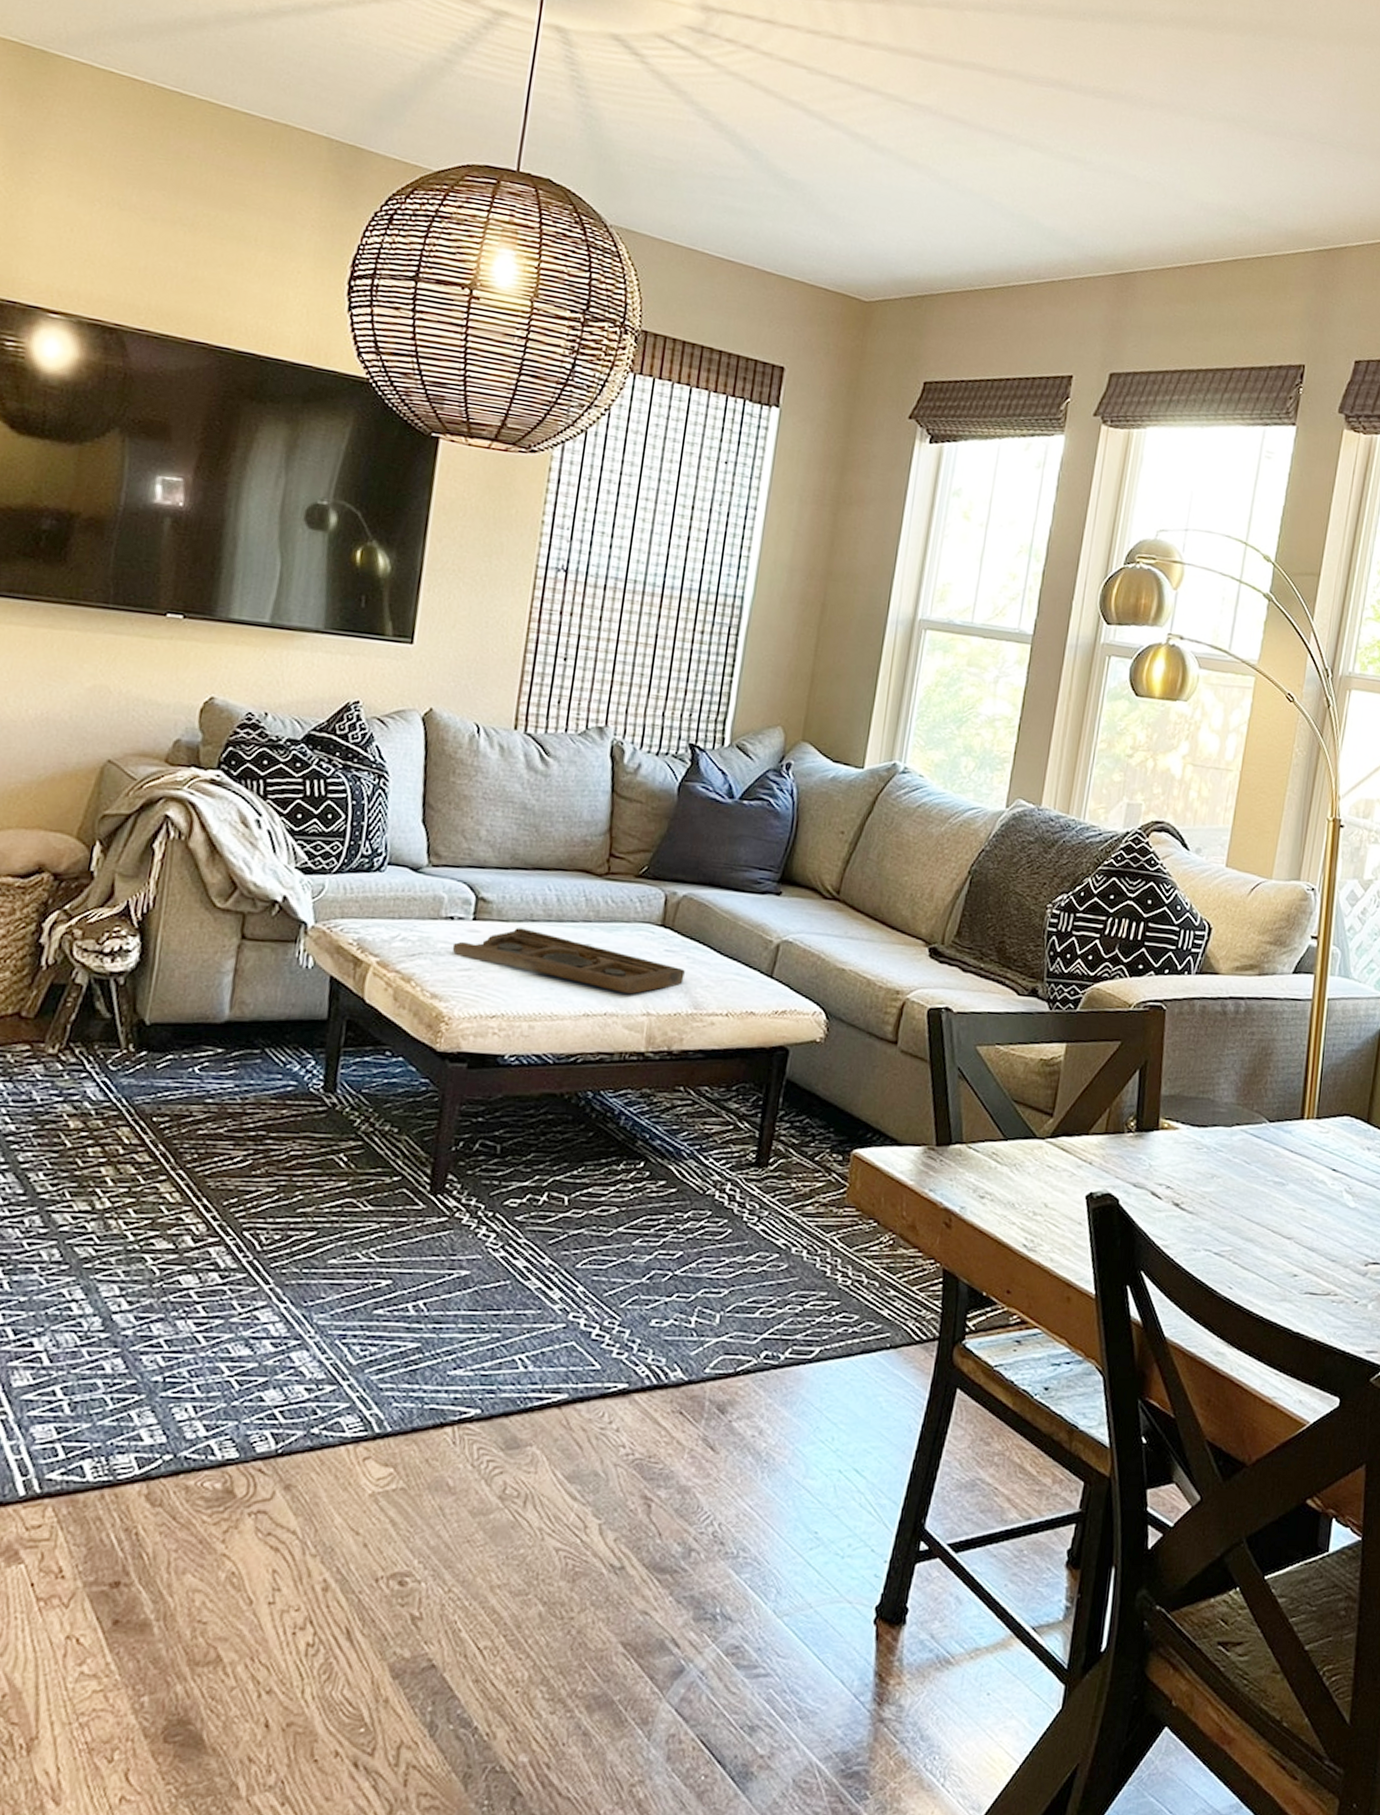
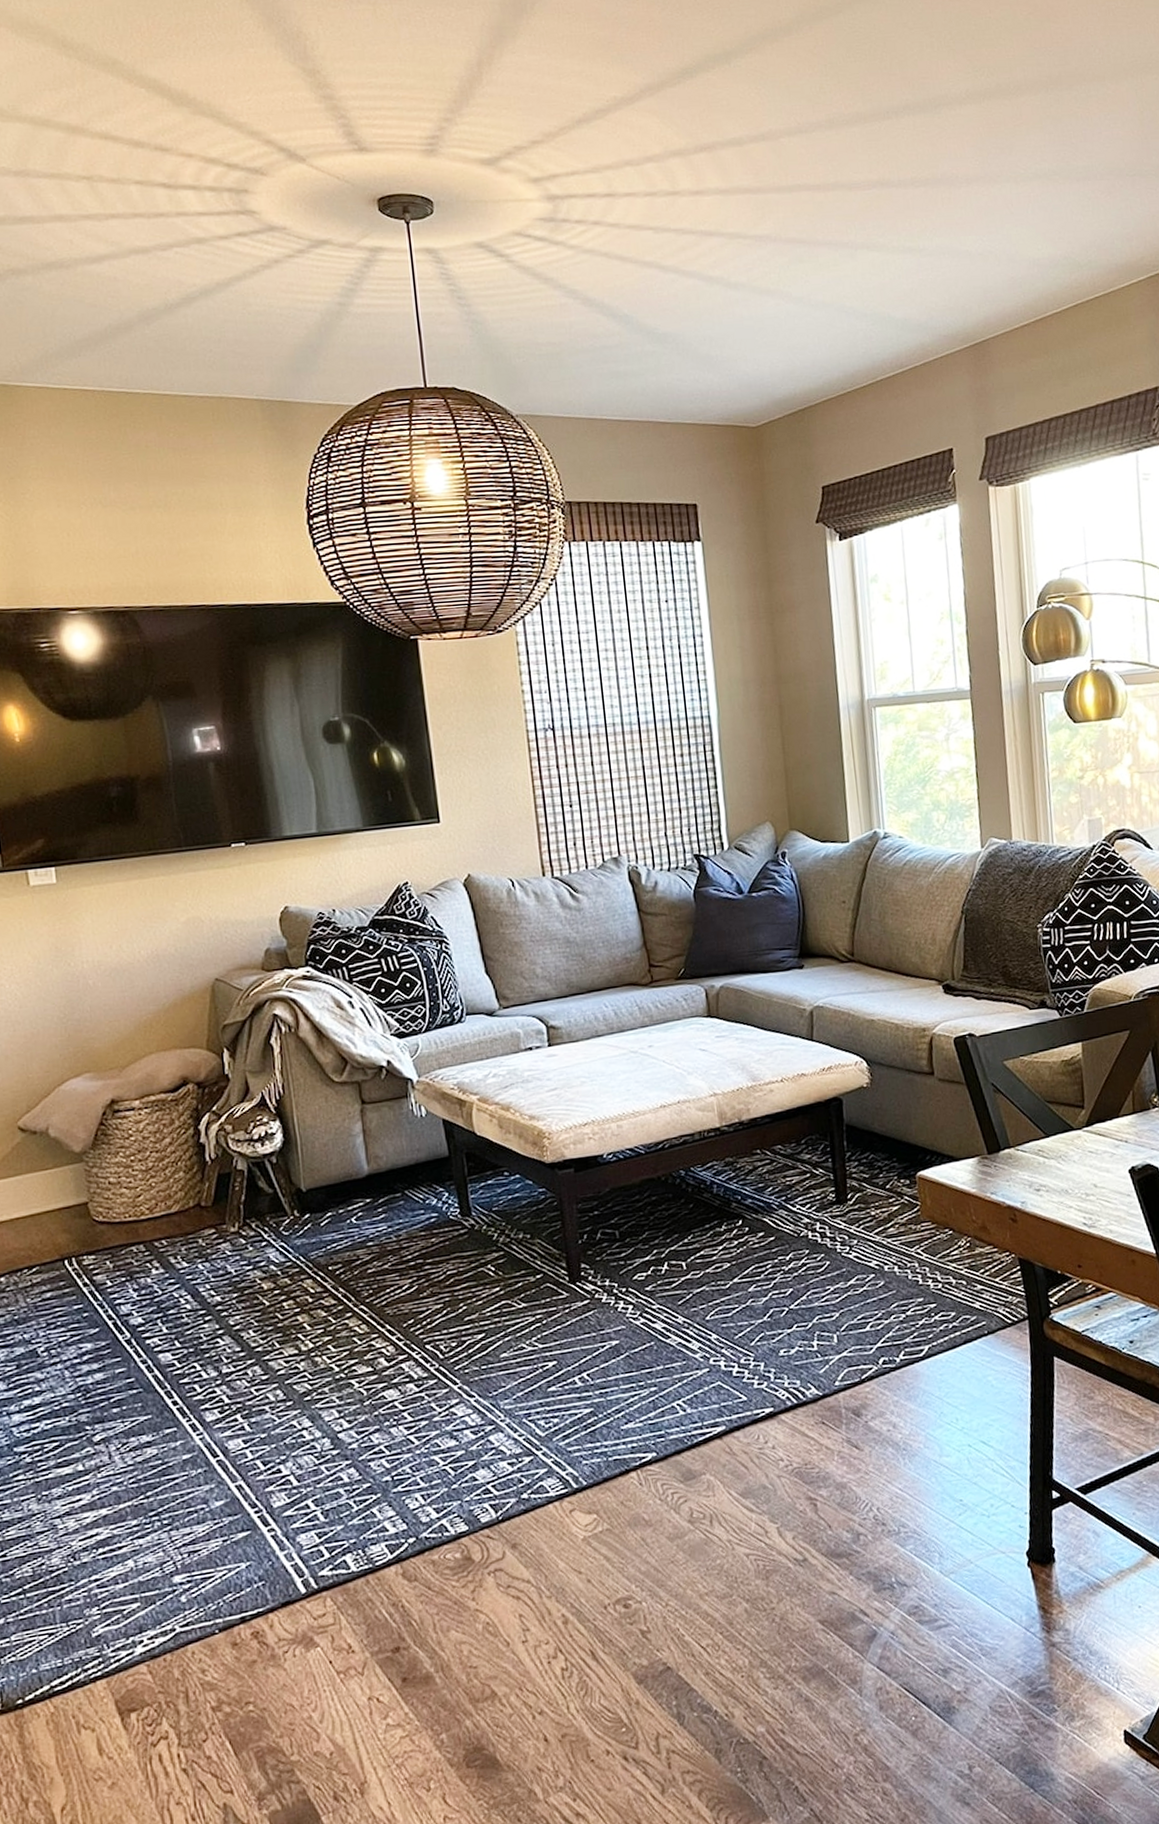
decorative tray: present [452,928,685,995] -> none [536,1044,738,1082]

